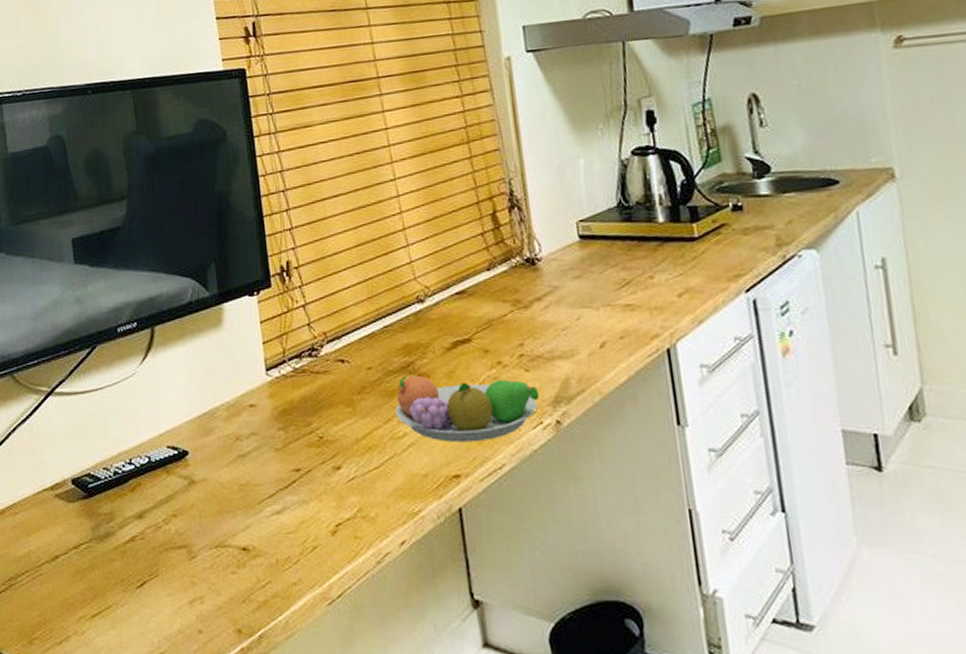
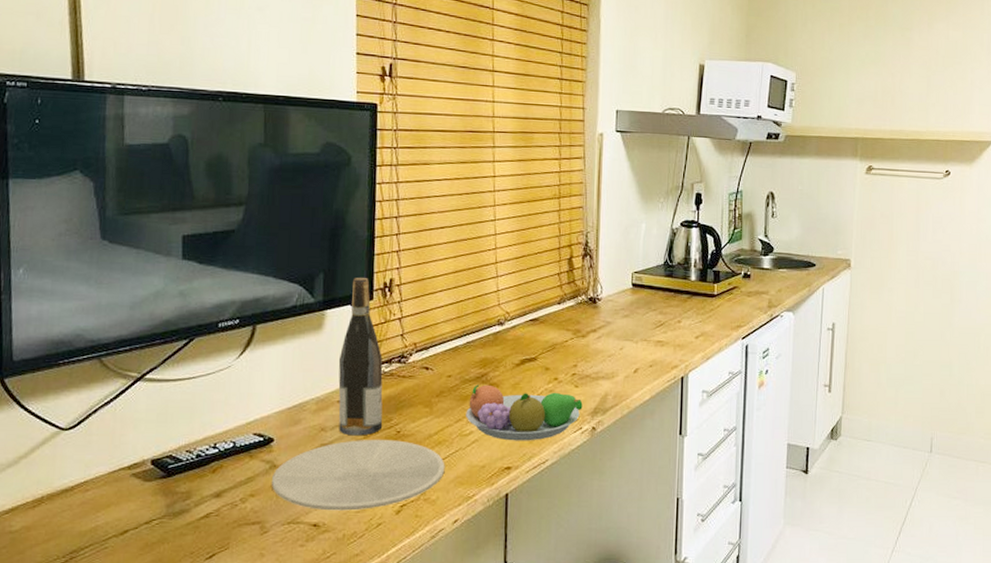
plate: none [191,447,381,532] -> present [271,440,445,511]
wine bottle: none [243,262,302,444] -> present [338,277,383,436]

